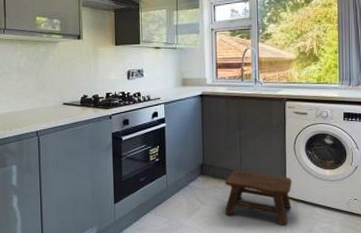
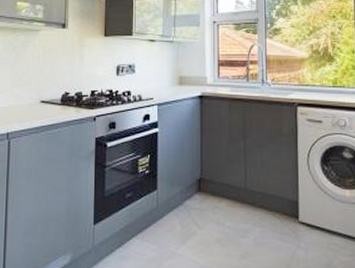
stool: present [225,170,292,225] -> none [226,187,306,257]

